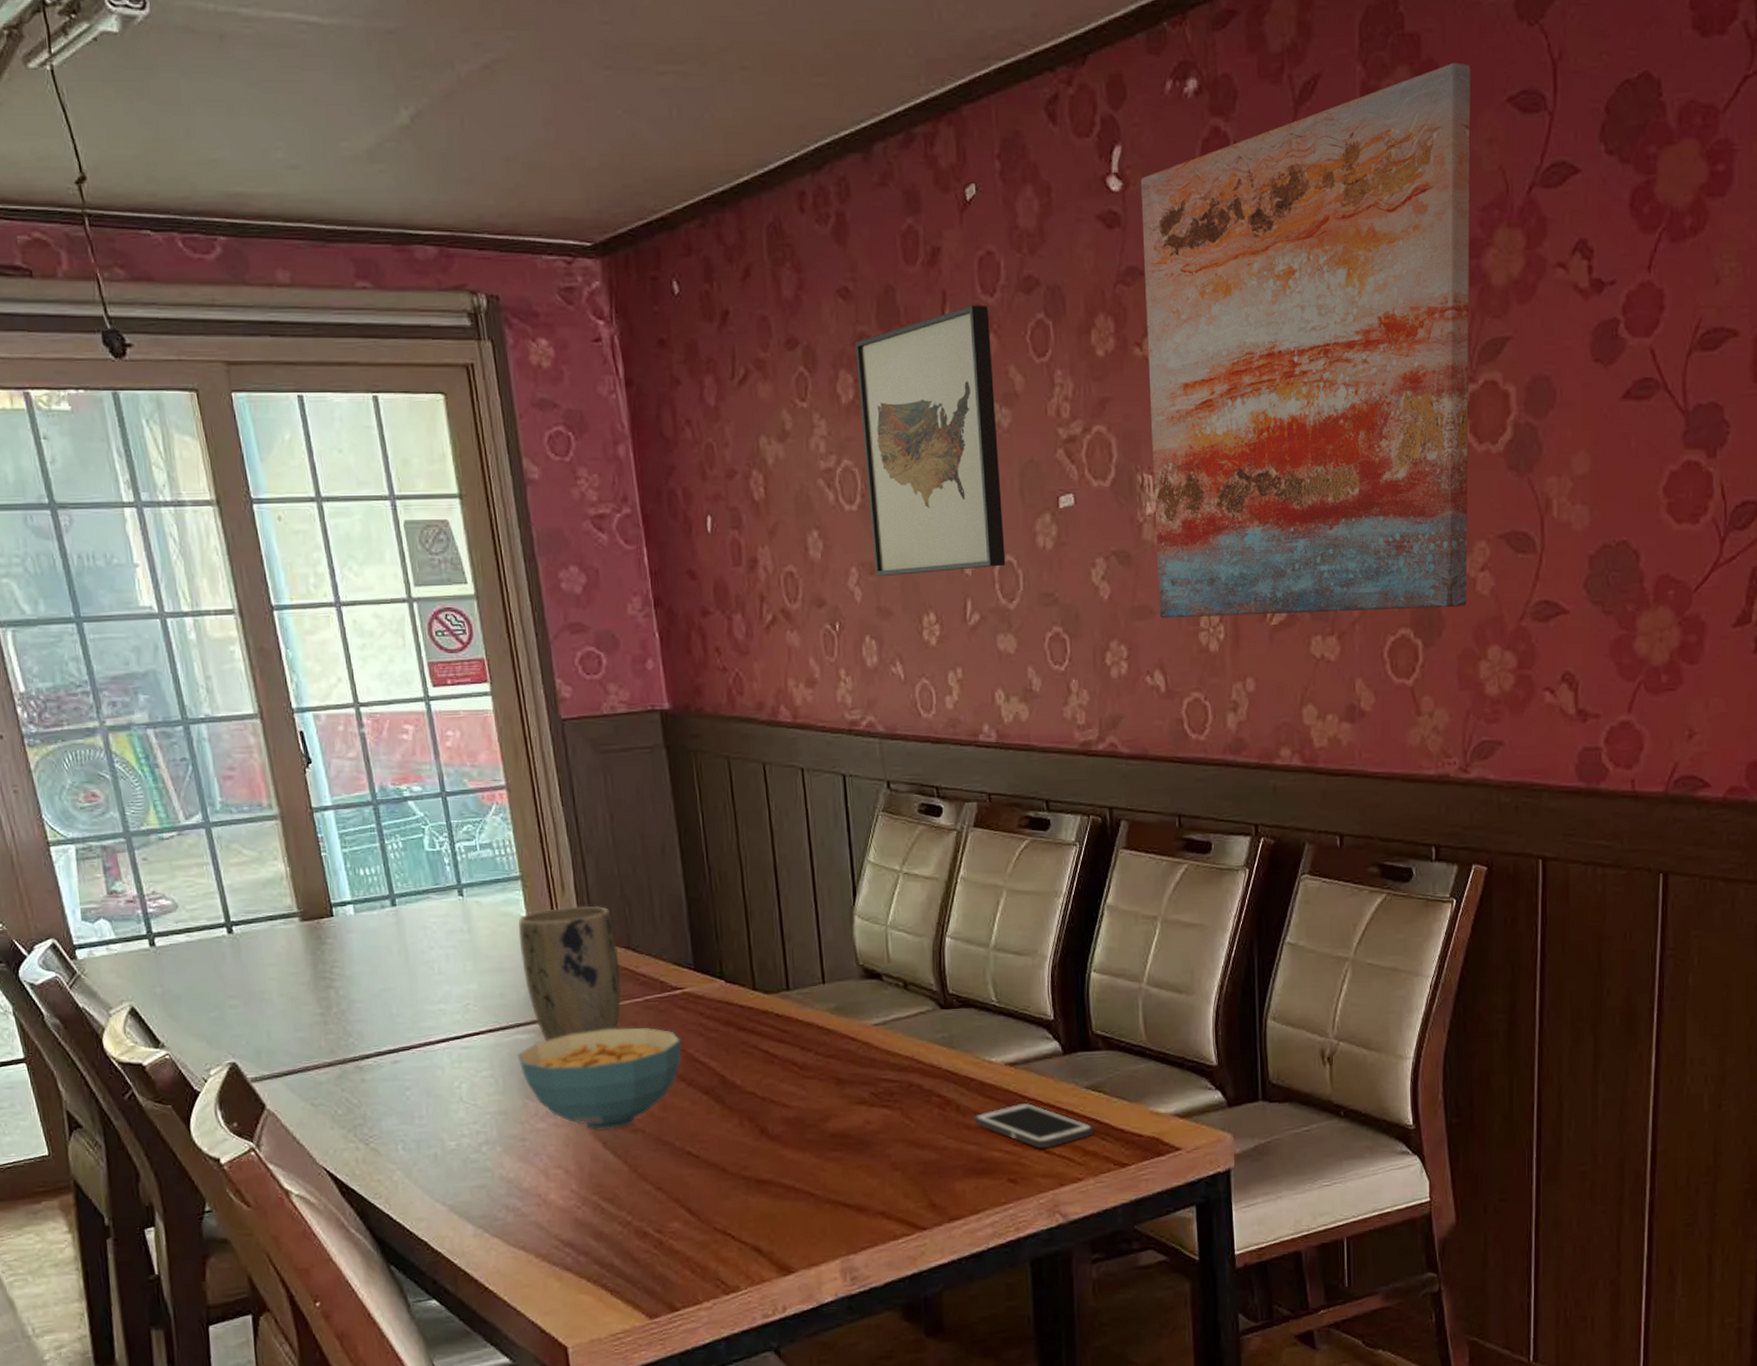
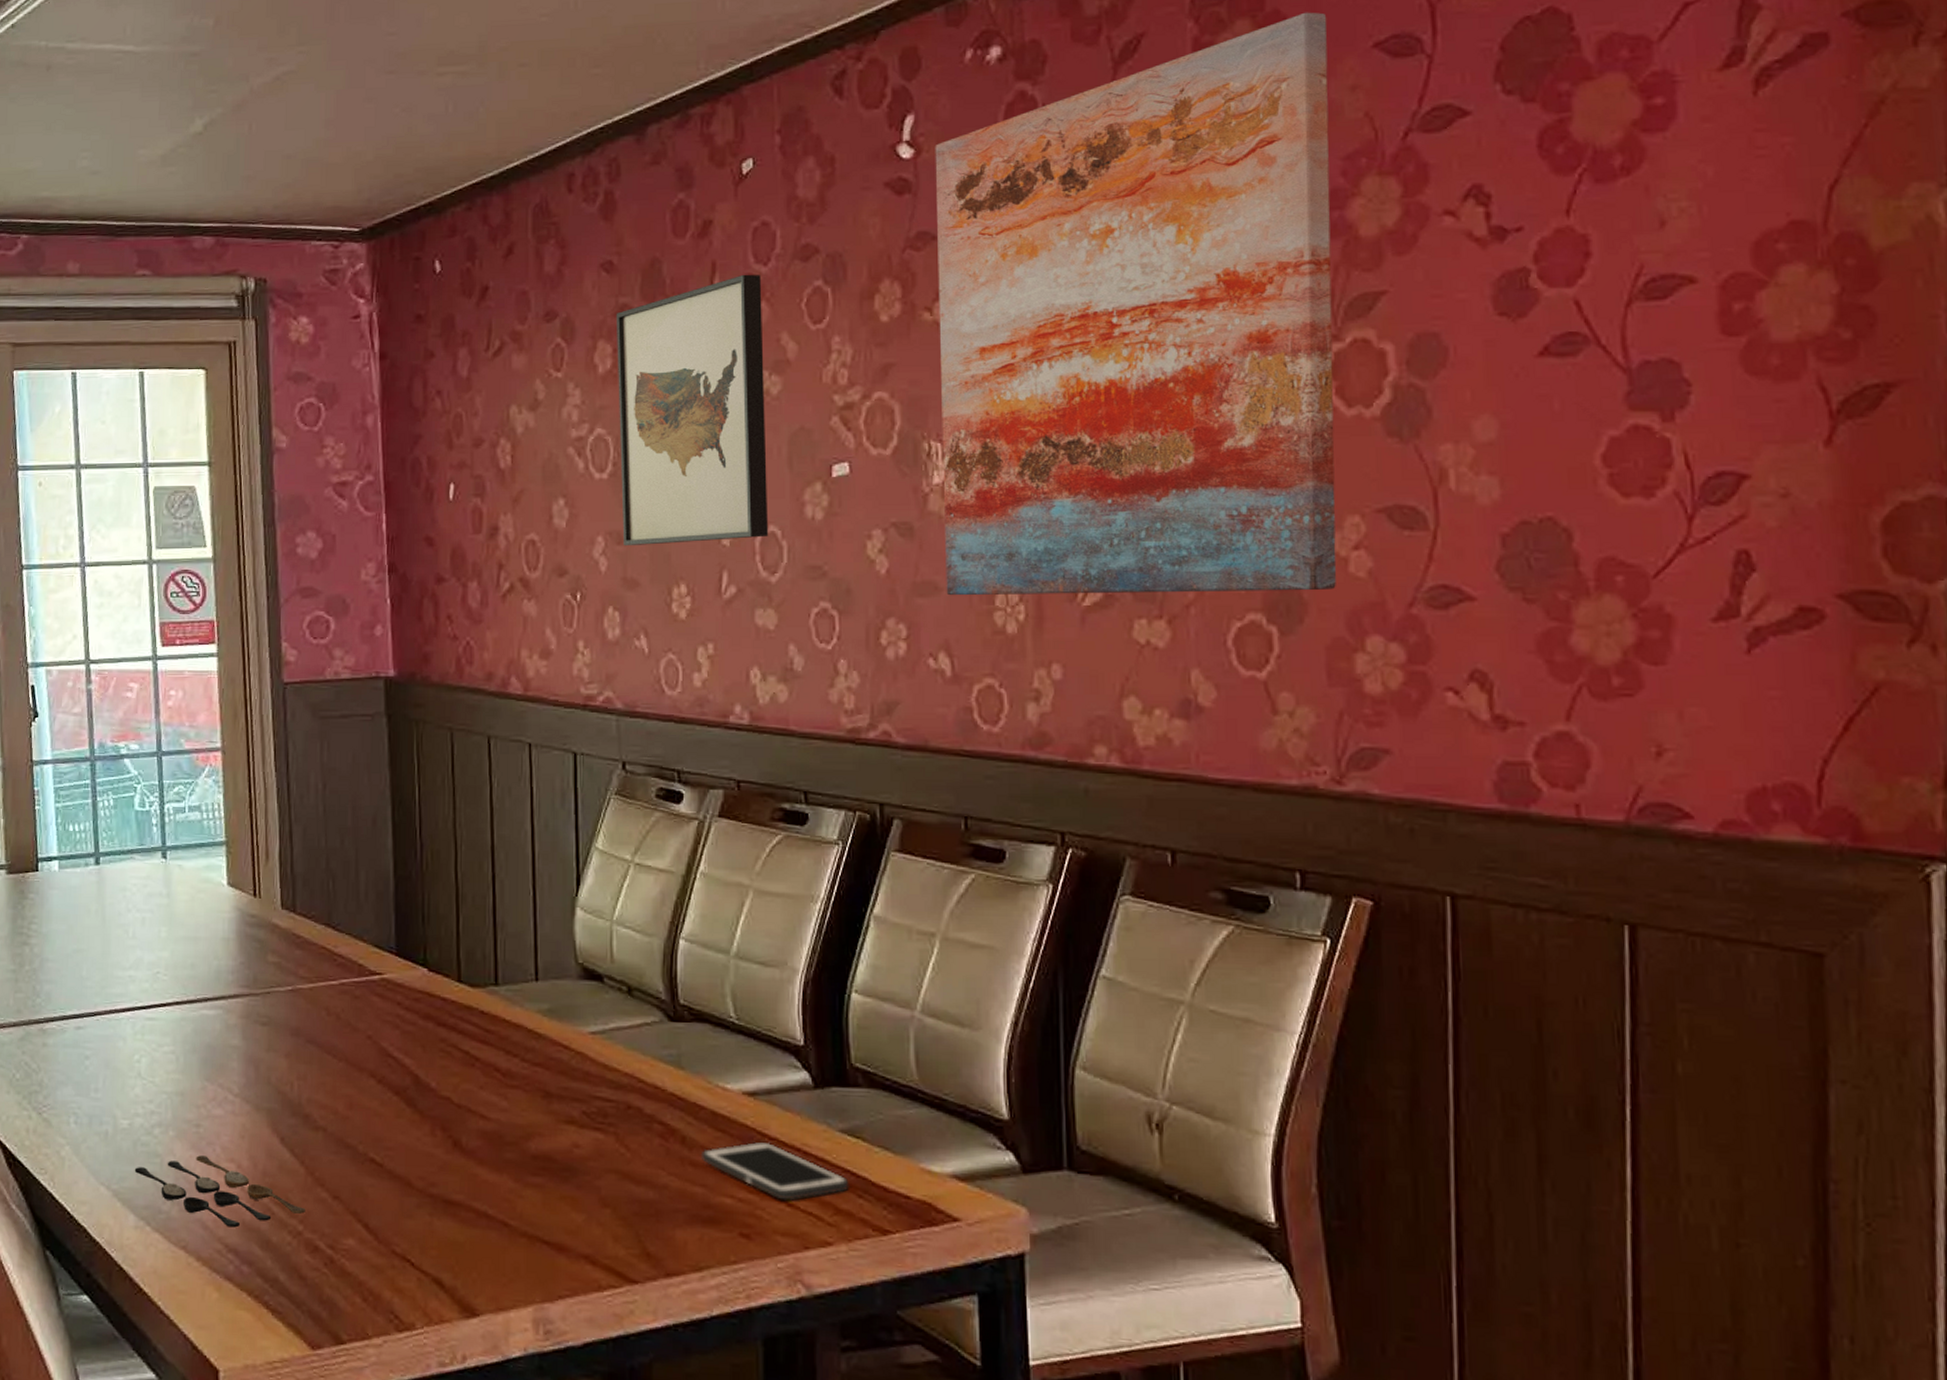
spoon: none [467,1165,632,1225] -> present [134,1155,305,1228]
plant pot: present [517,905,621,1041] -> none [217,876,318,1020]
cereal bowl: present [517,1027,682,1129] -> none [201,1011,375,1123]

